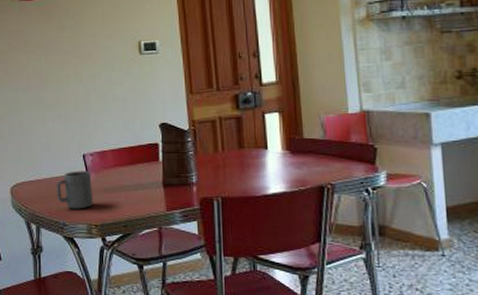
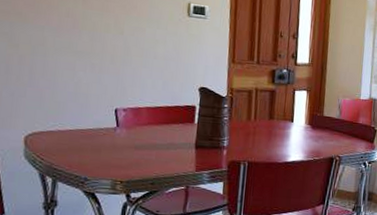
mug: present [56,170,94,209] -> none [80,125,122,165]

